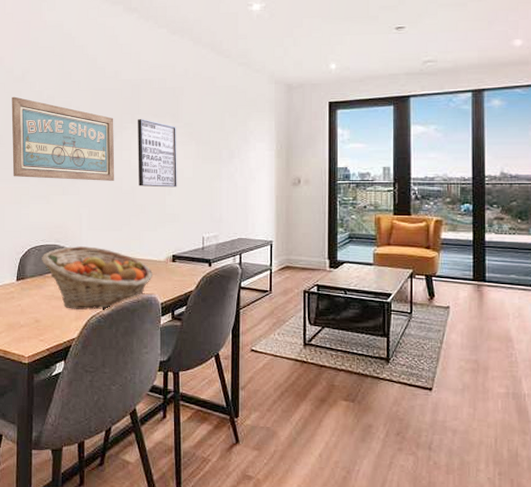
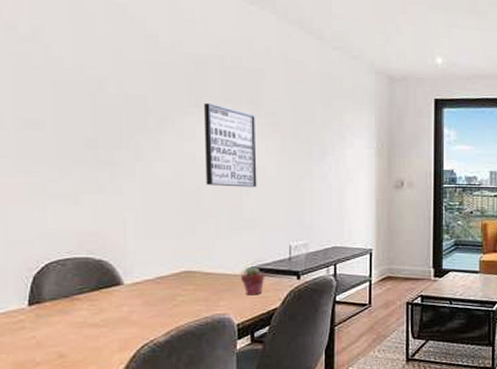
wall art: present [11,96,115,181] -> none [15,61,173,178]
fruit basket: present [42,246,152,310] -> none [67,259,226,338]
potted succulent: none [165,254,183,279] -> present [241,266,265,296]

